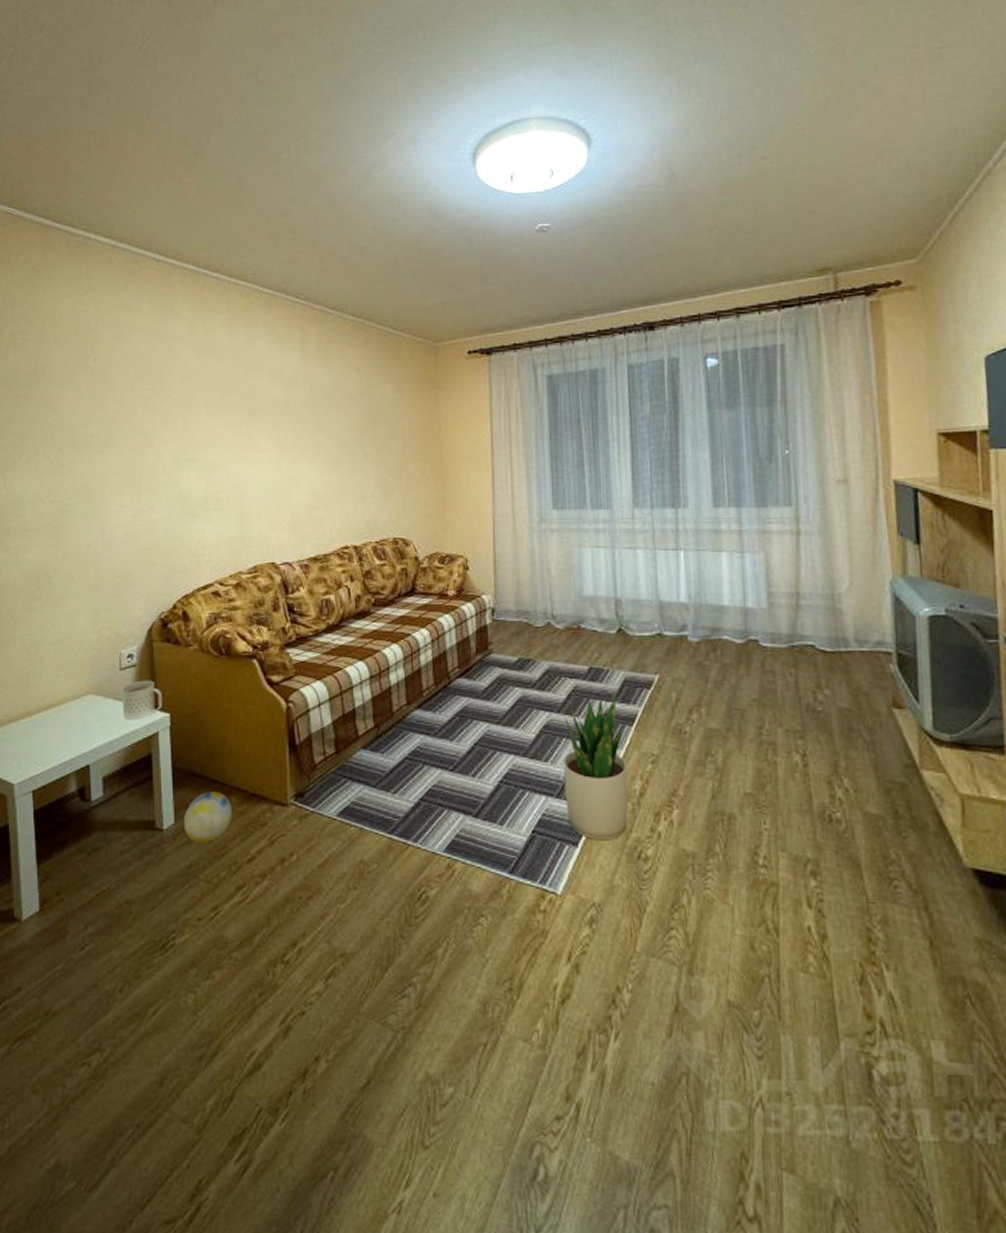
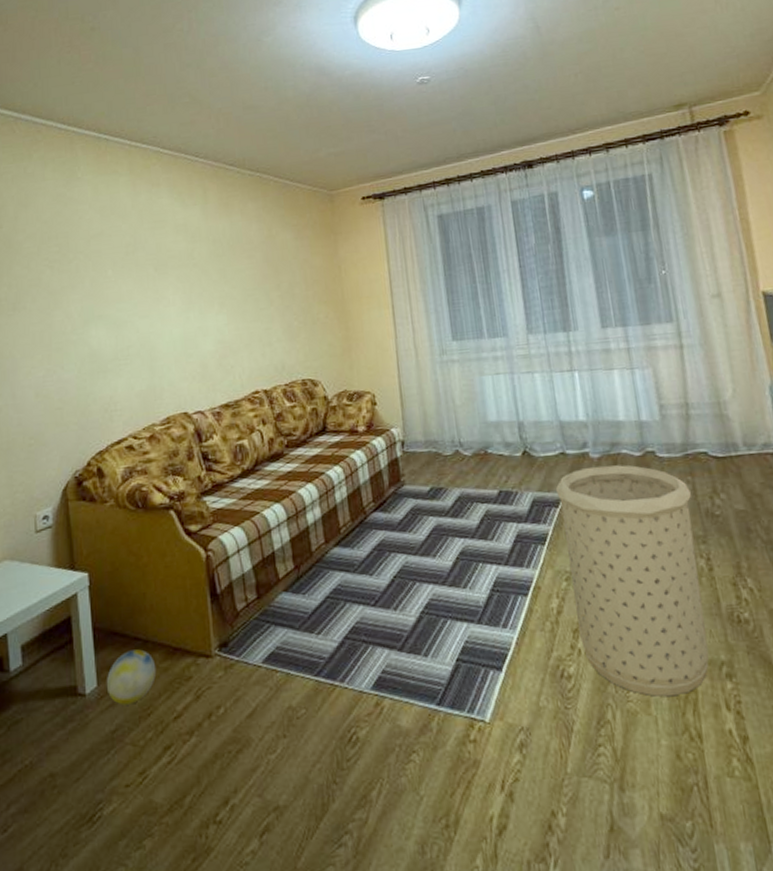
mug: present [122,680,163,720] -> none [38,540,81,584]
planter: present [563,695,629,841] -> none [479,516,549,664]
laundry basket: none [648,650,795,888] -> present [555,465,710,697]

